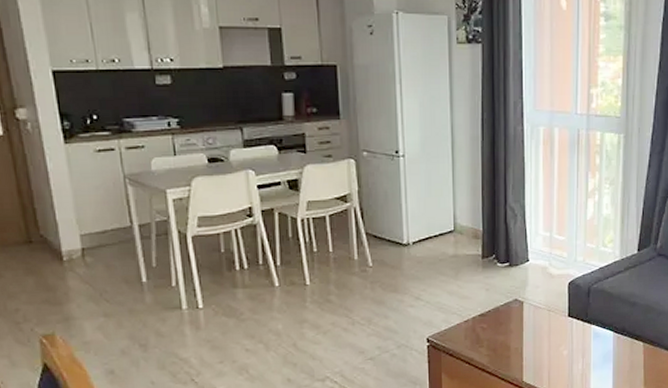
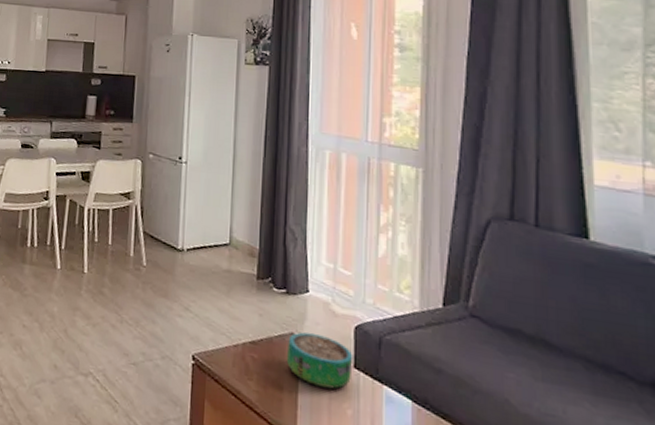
decorative bowl: none [511,295,567,339] -> present [286,332,353,389]

